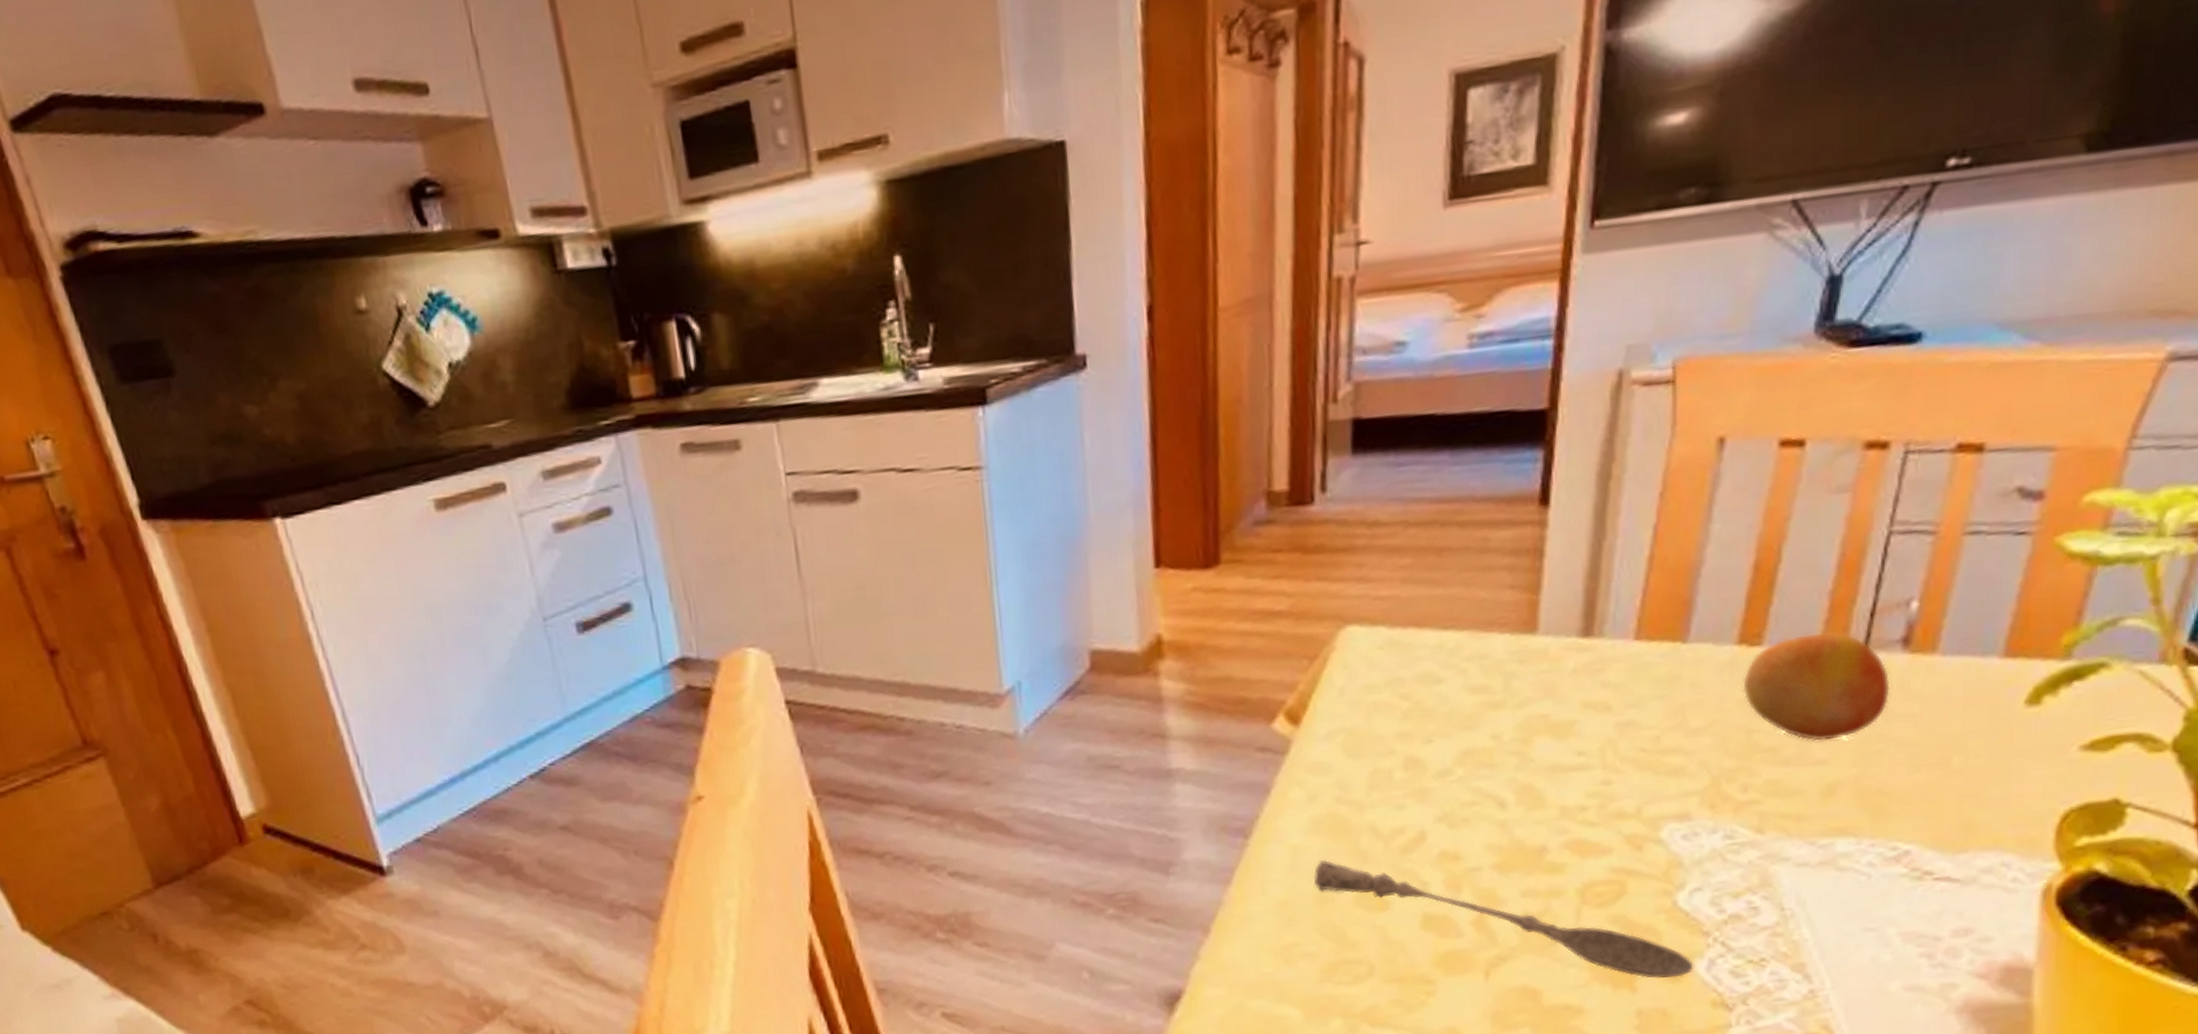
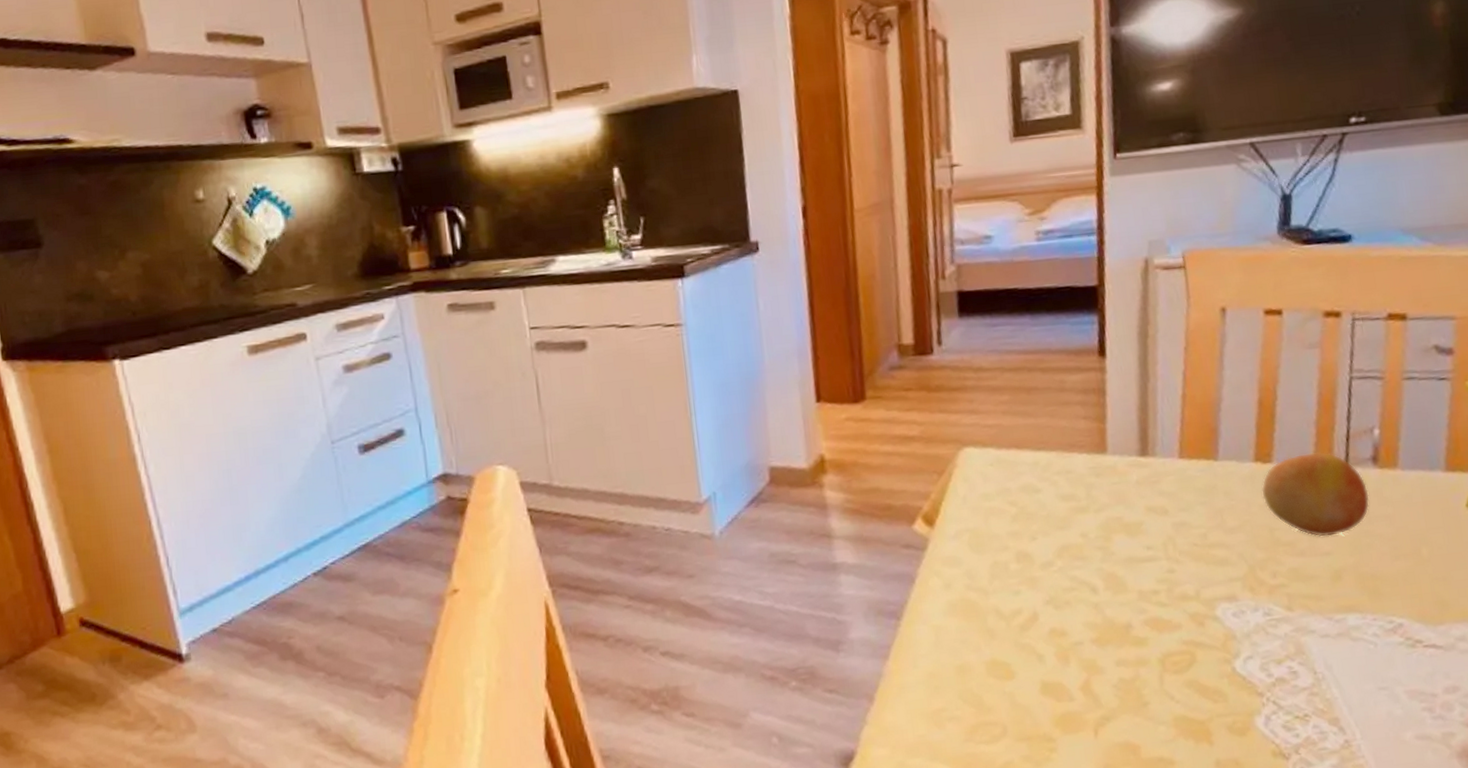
soupspoon: present [1314,860,1694,979] -> none [954,638,1255,734]

